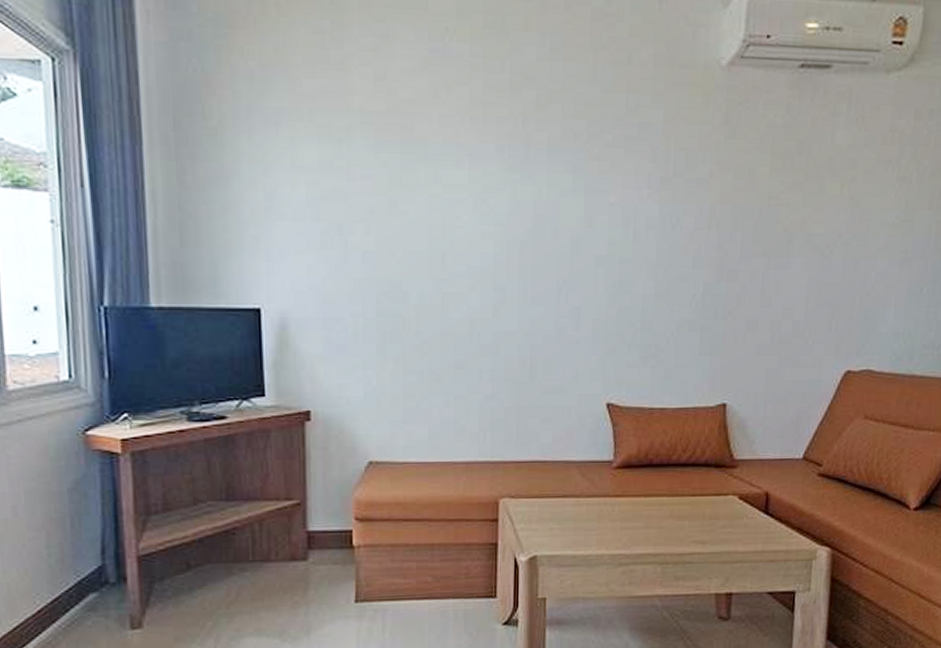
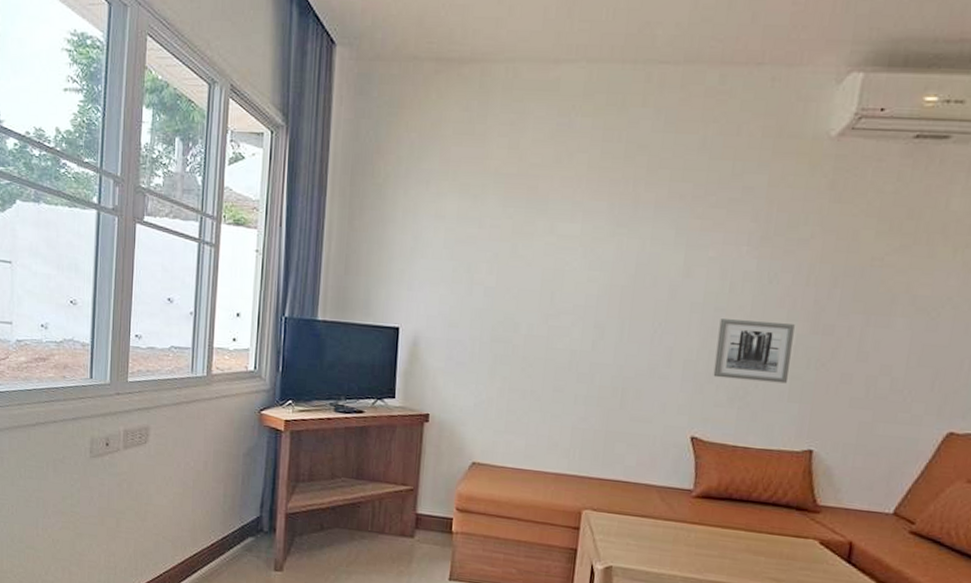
wall art: none [624,271,700,336] -> present [713,319,795,384]

